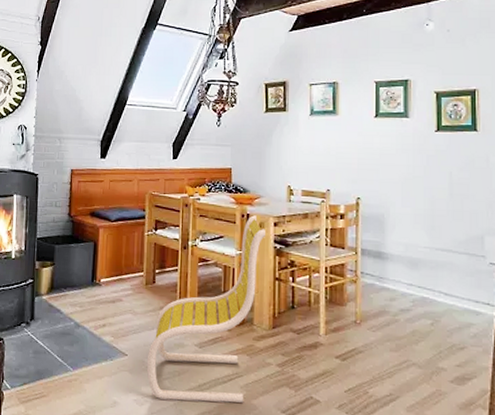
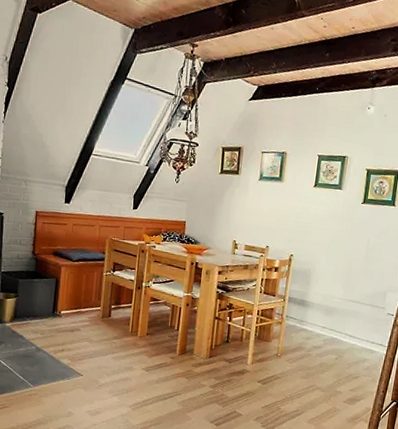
lounge chair: present [147,215,265,404] -> none [99,264,211,415]

